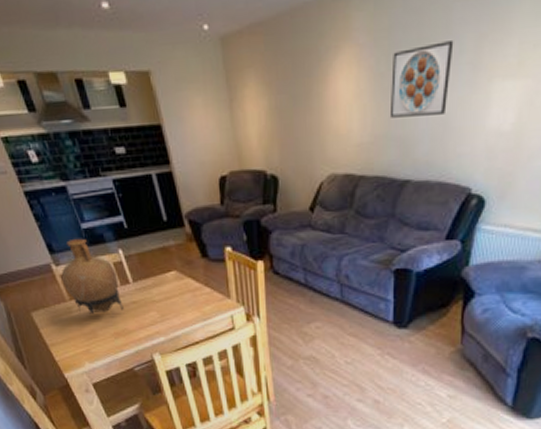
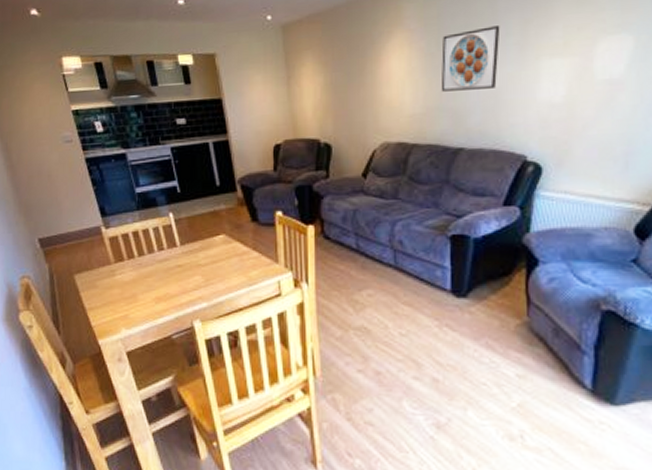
vase: present [61,238,124,314] -> none [109,202,168,277]

